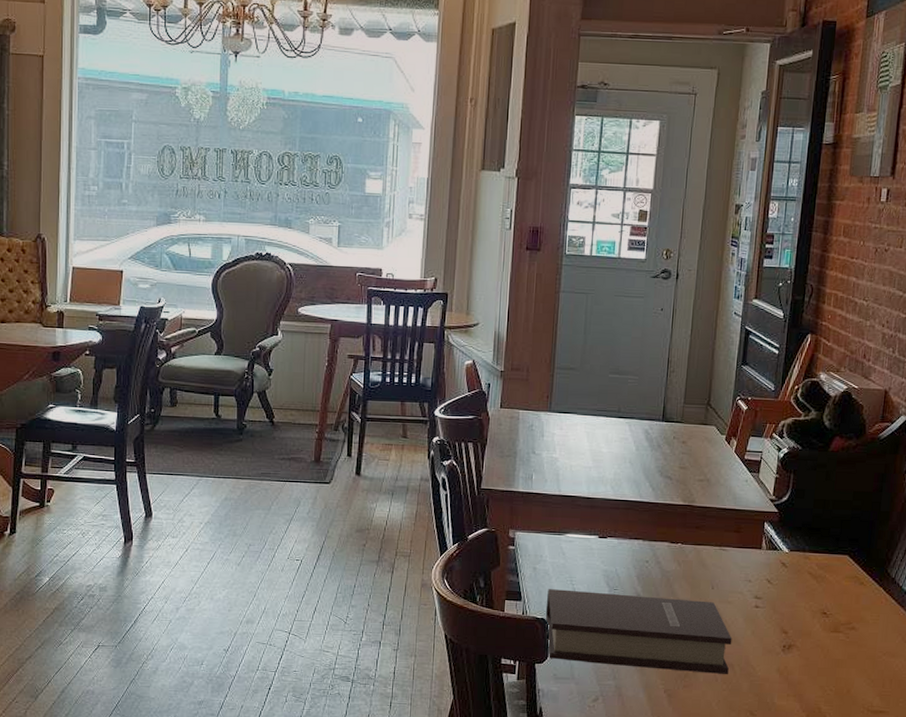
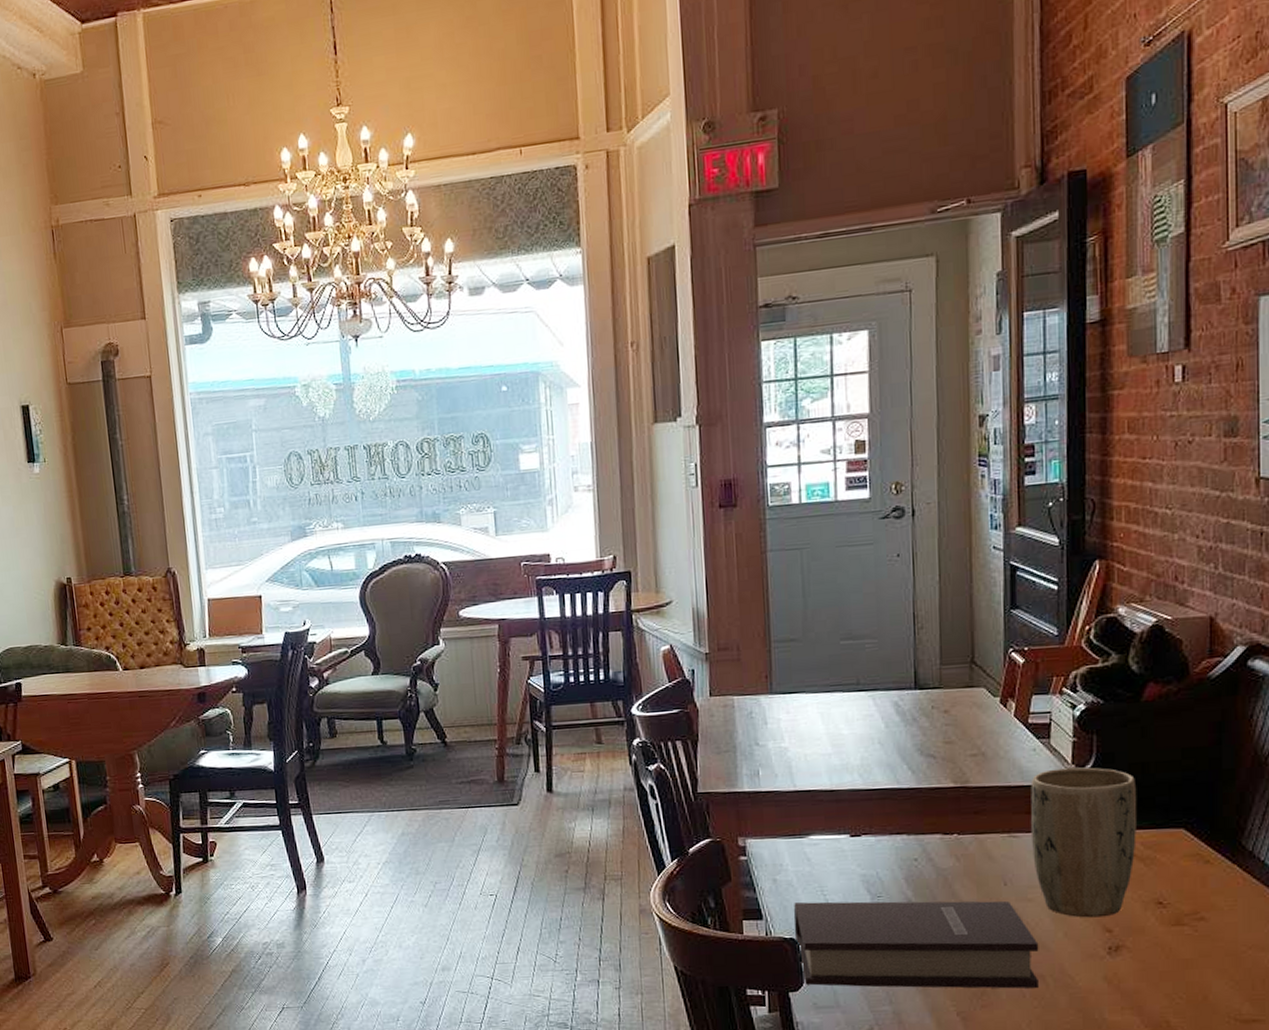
plant pot: none [735,498,818,621] -> present [1030,767,1137,918]

